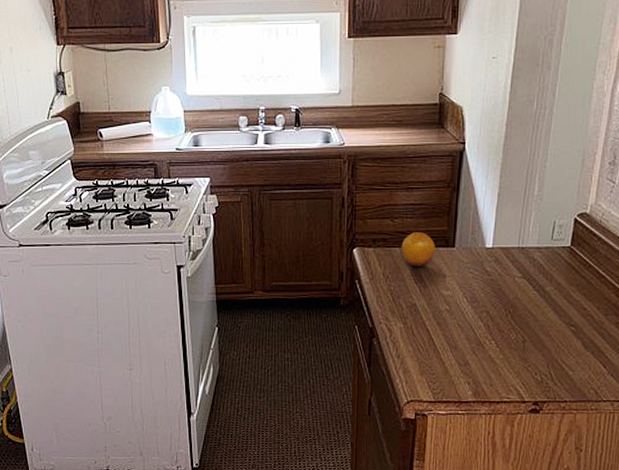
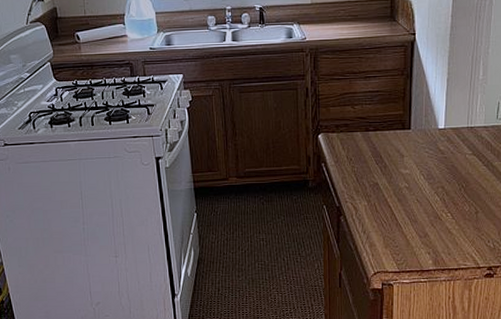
fruit: present [401,232,436,268] -> none [362,117,393,150]

